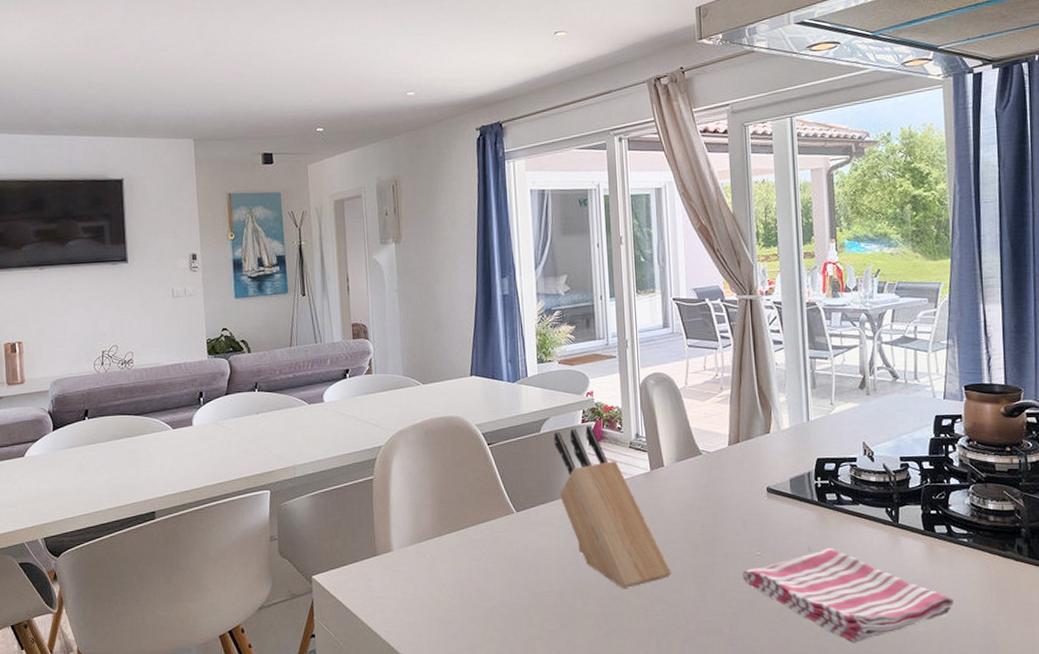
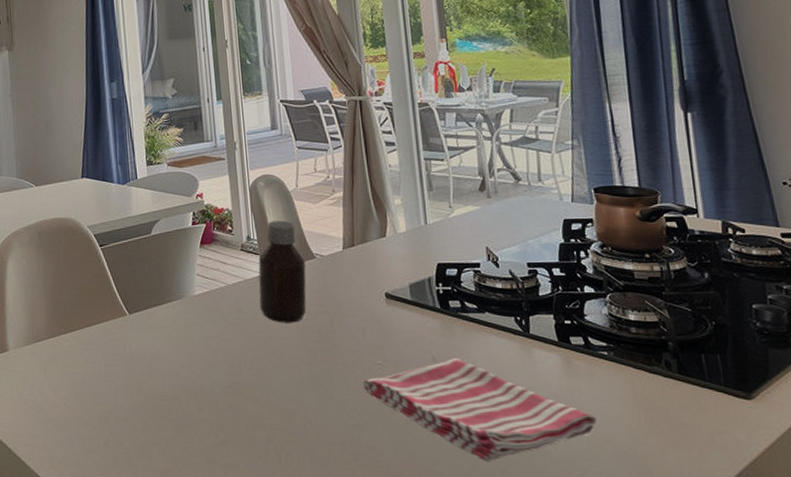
knife block: present [554,425,672,589] -> none [164,228,289,396]
bottle: none [645,418,692,518] -> present [258,220,307,323]

